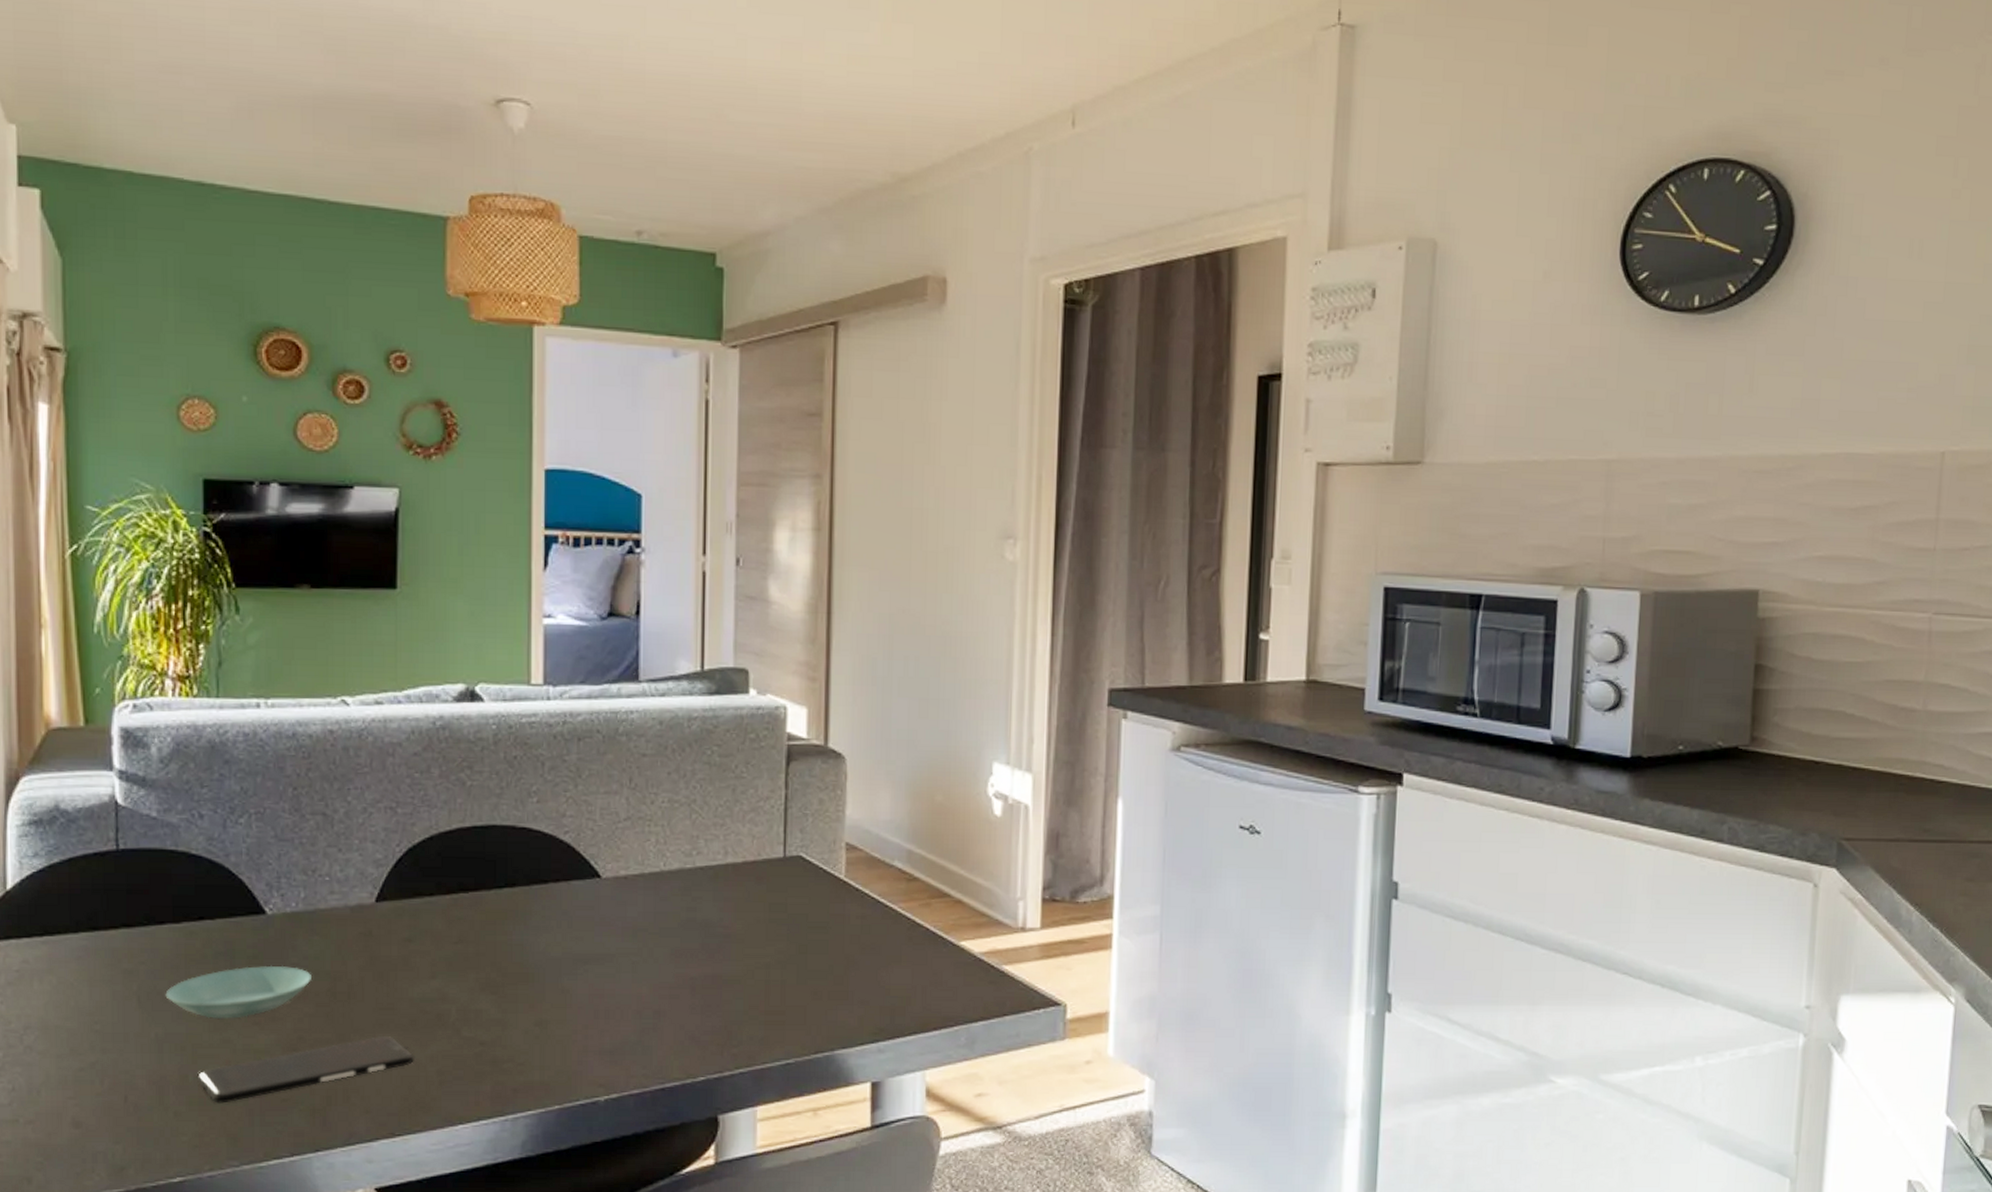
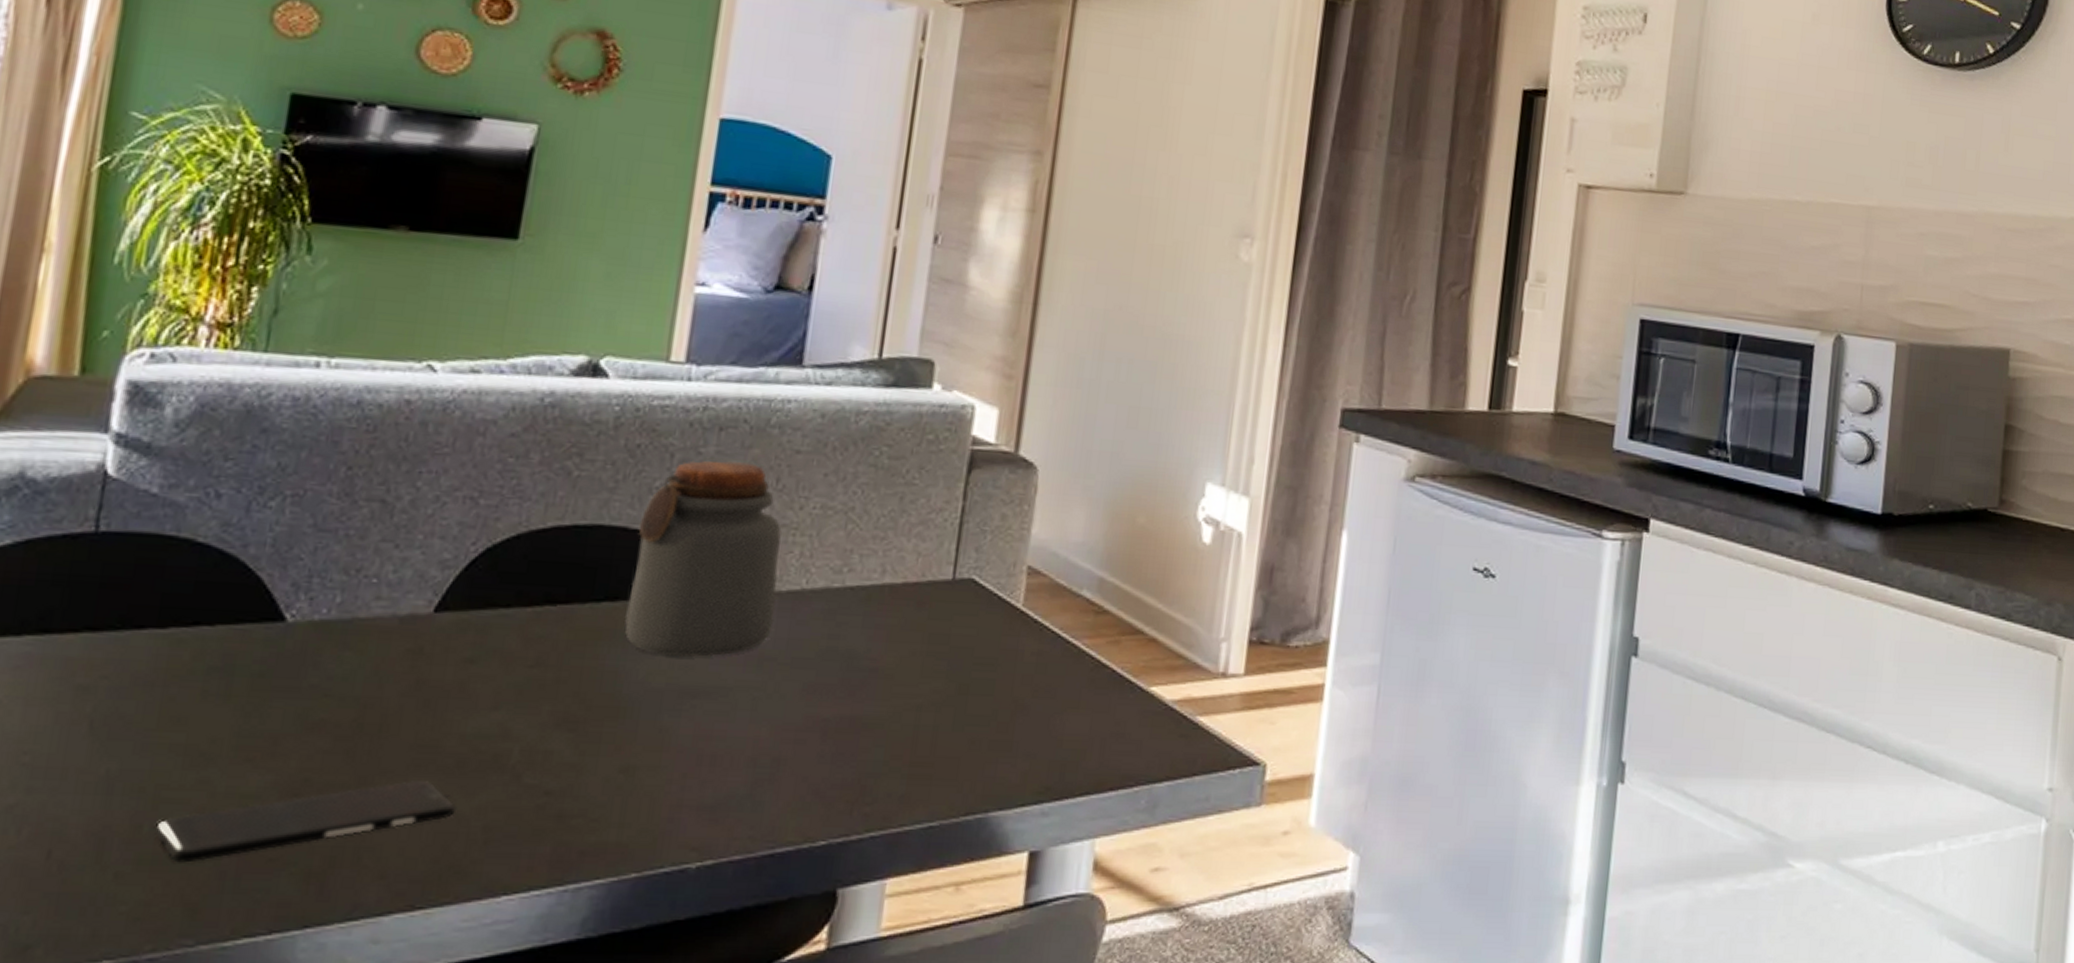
saucer: present [165,965,311,1019] -> none [129,686,334,753]
jar: none [522,766,642,931] -> present [624,460,782,658]

